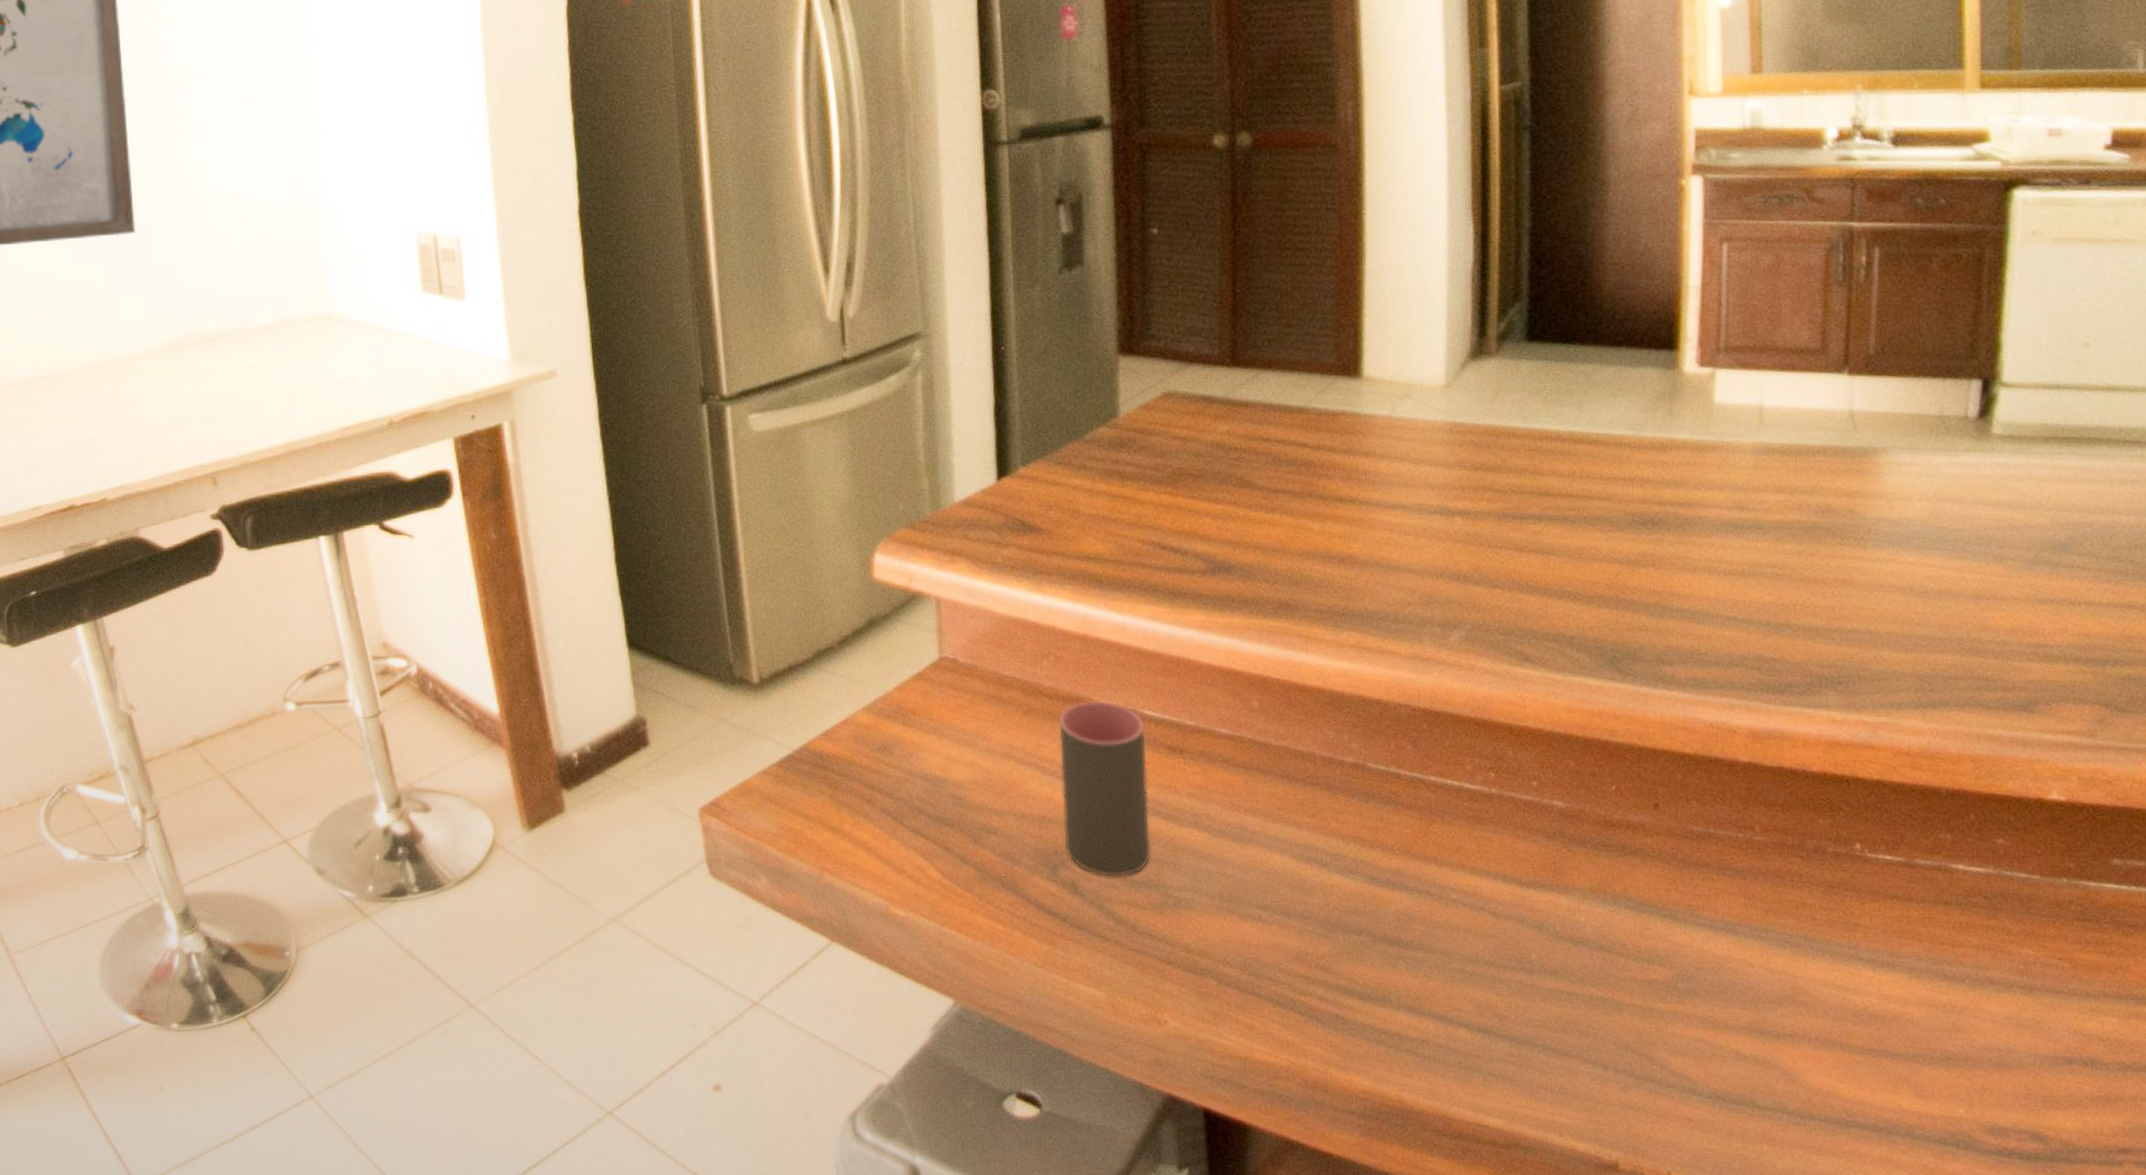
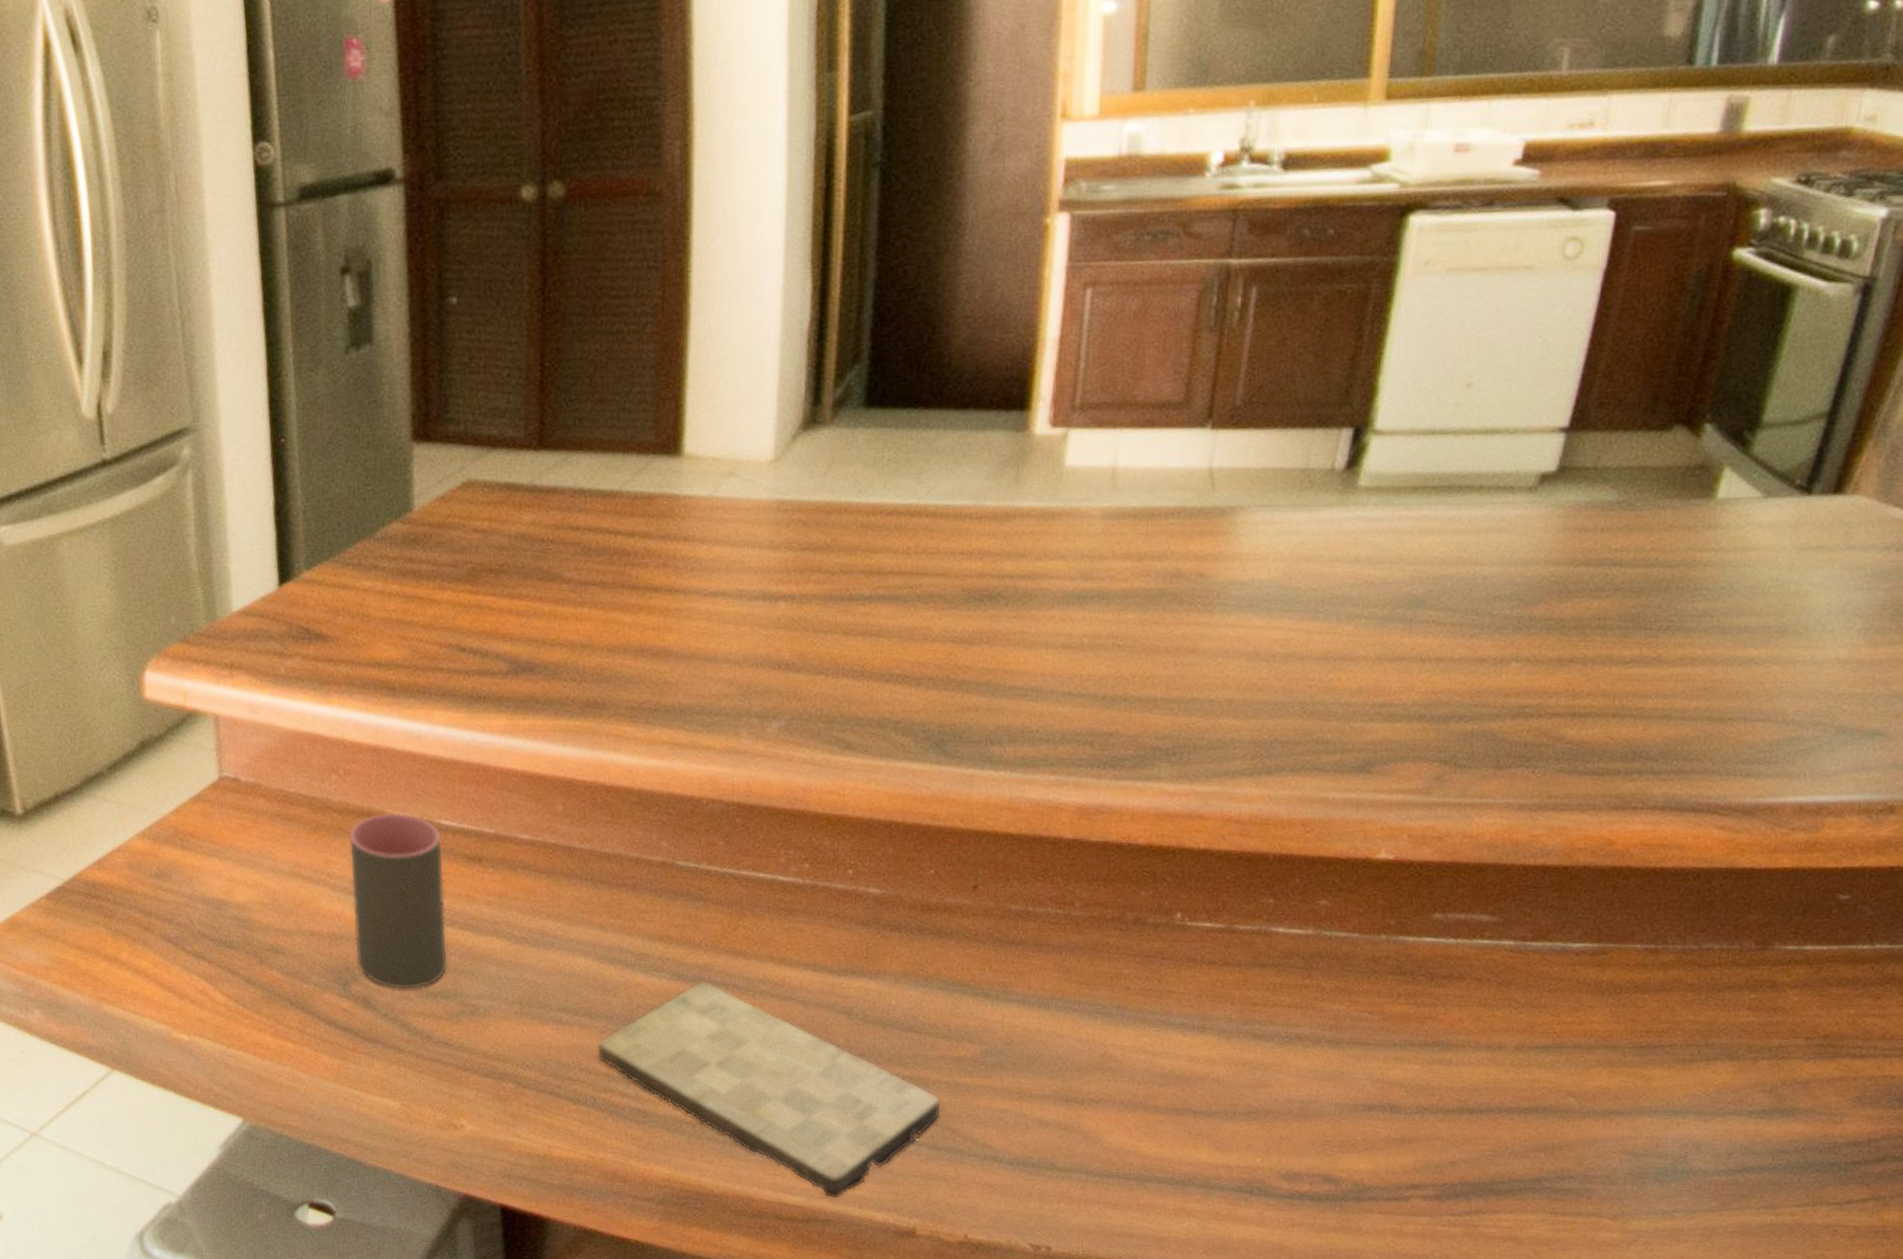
cutting board: none [1297,886,1637,1124] -> present [598,982,941,1199]

